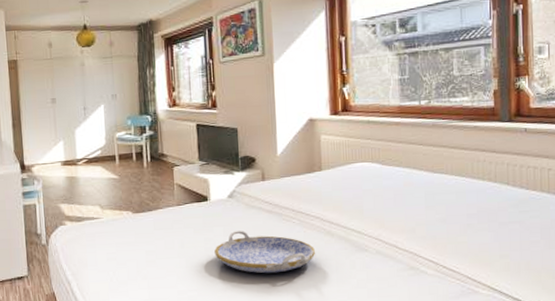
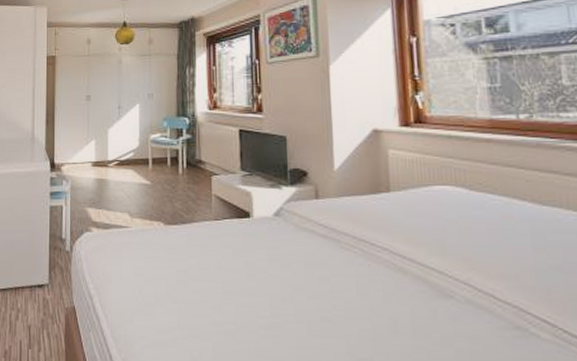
serving tray: present [214,231,316,274] -> none [257,256,384,314]

